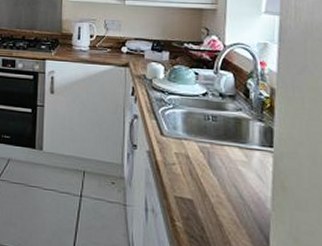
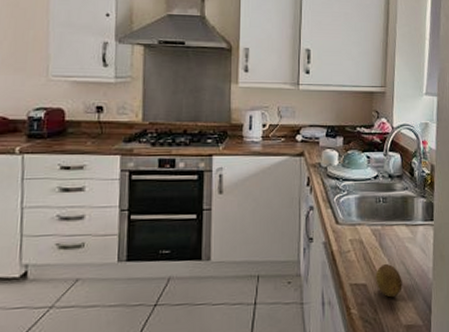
fruit: none [203,183,234,220] -> present [376,264,403,298]

